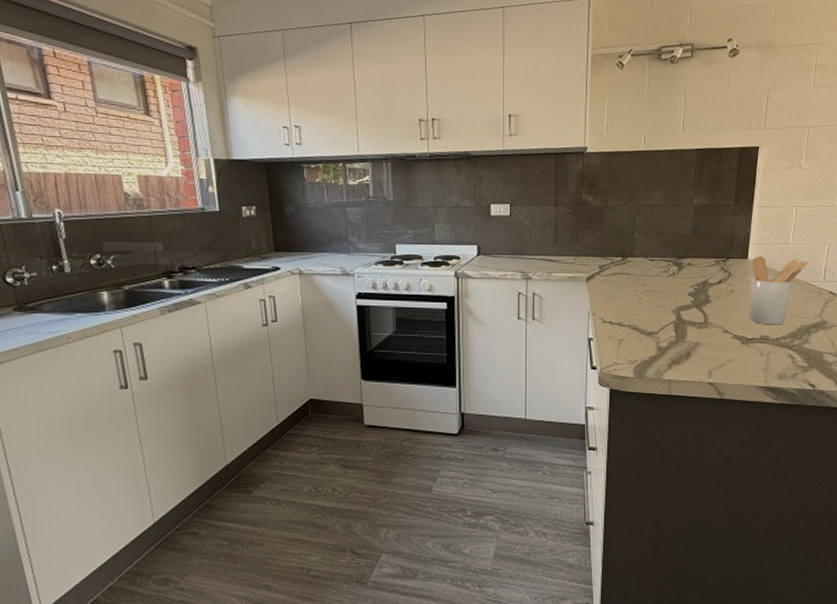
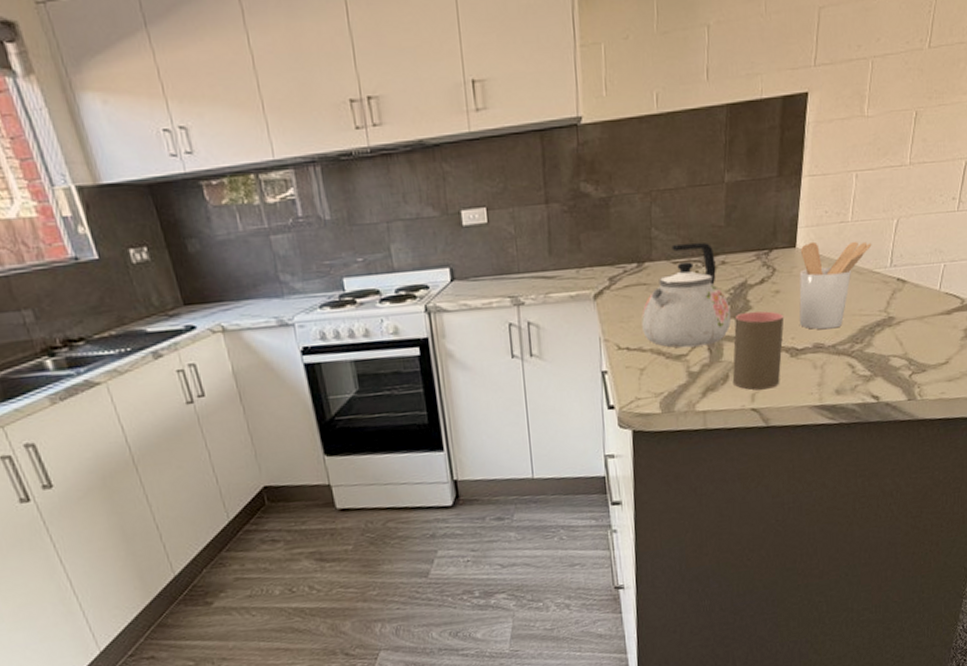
kettle: none [623,246,694,327] -> present [641,242,731,348]
cup: none [693,304,737,368] -> present [732,311,785,390]

